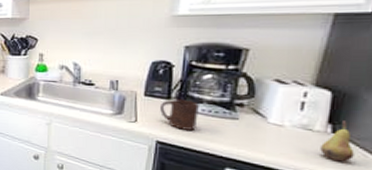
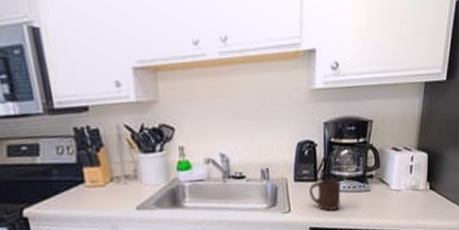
fruit: present [320,120,355,162] -> none [424,177,443,213]

